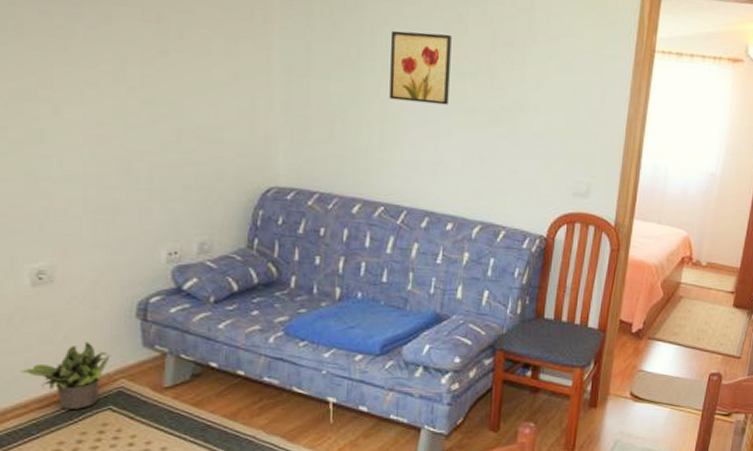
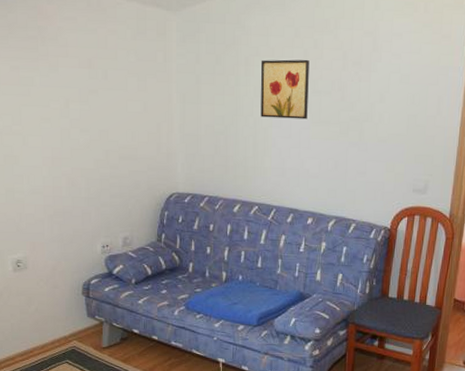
potted plant: present [21,341,110,409] -> none [9,312,66,362]

